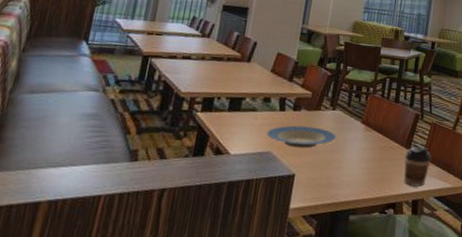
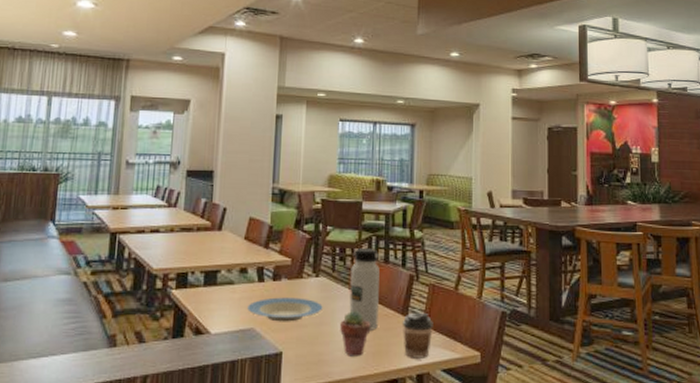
potted succulent: none [349,141,377,182] -> present [340,310,371,356]
water bottle: none [359,87,391,160] -> present [349,247,380,330]

